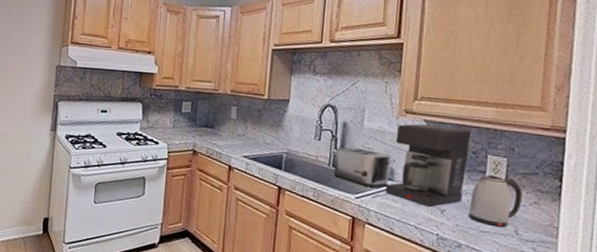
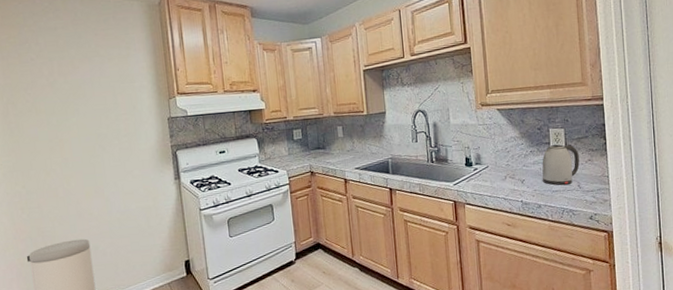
toaster: present [333,146,391,188] -> none [431,142,478,175]
coffee maker: present [385,124,471,208] -> none [476,111,536,181]

